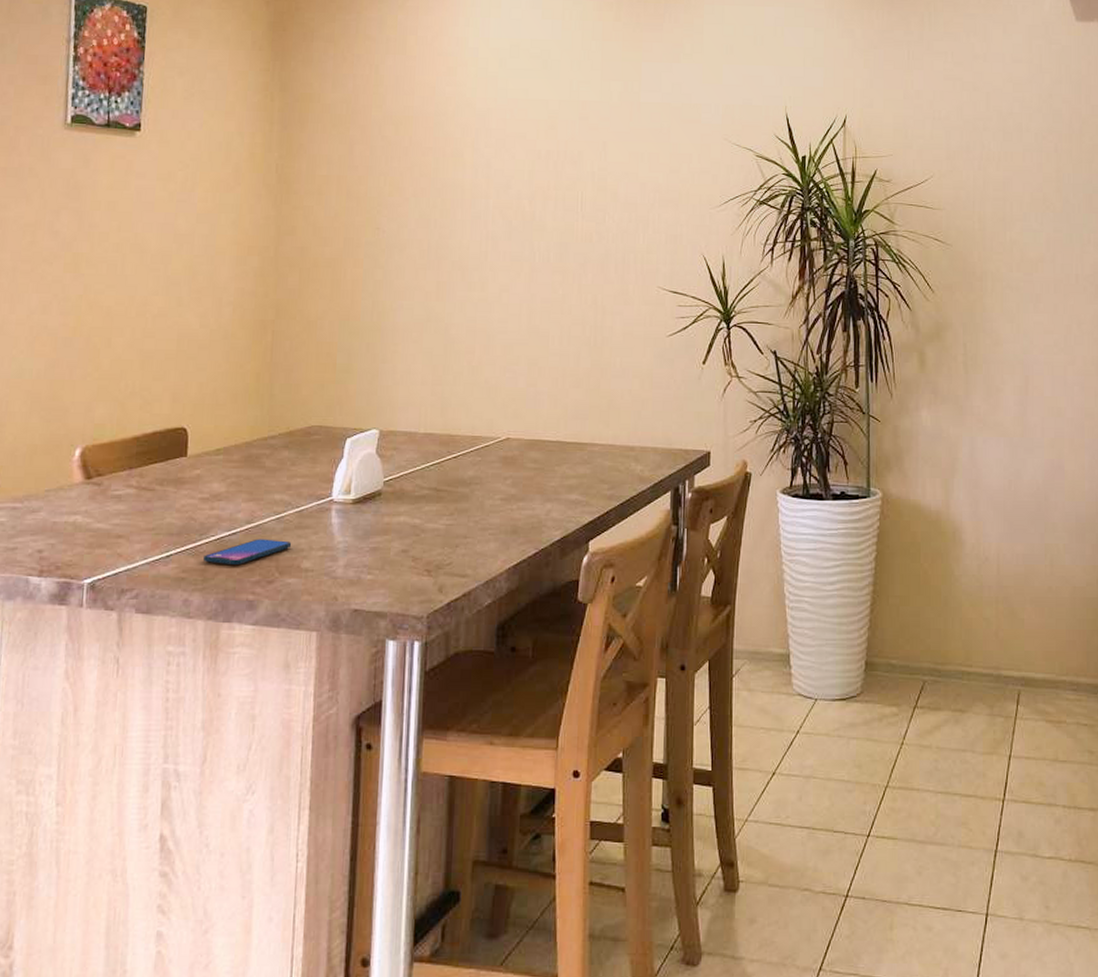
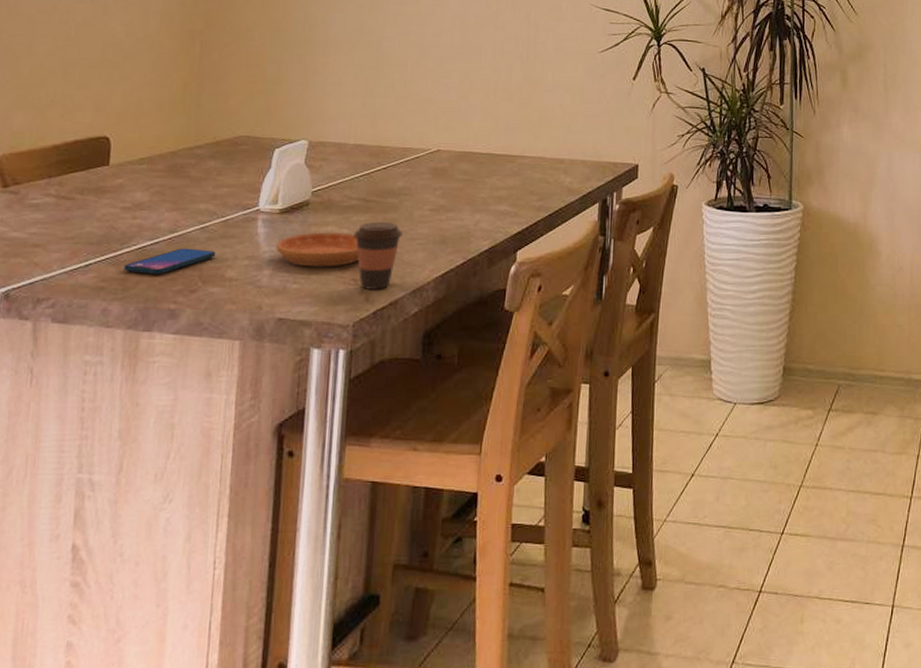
saucer: none [349,522,432,558] -> present [275,232,359,267]
coffee cup: none [426,511,474,580] -> present [353,221,403,289]

